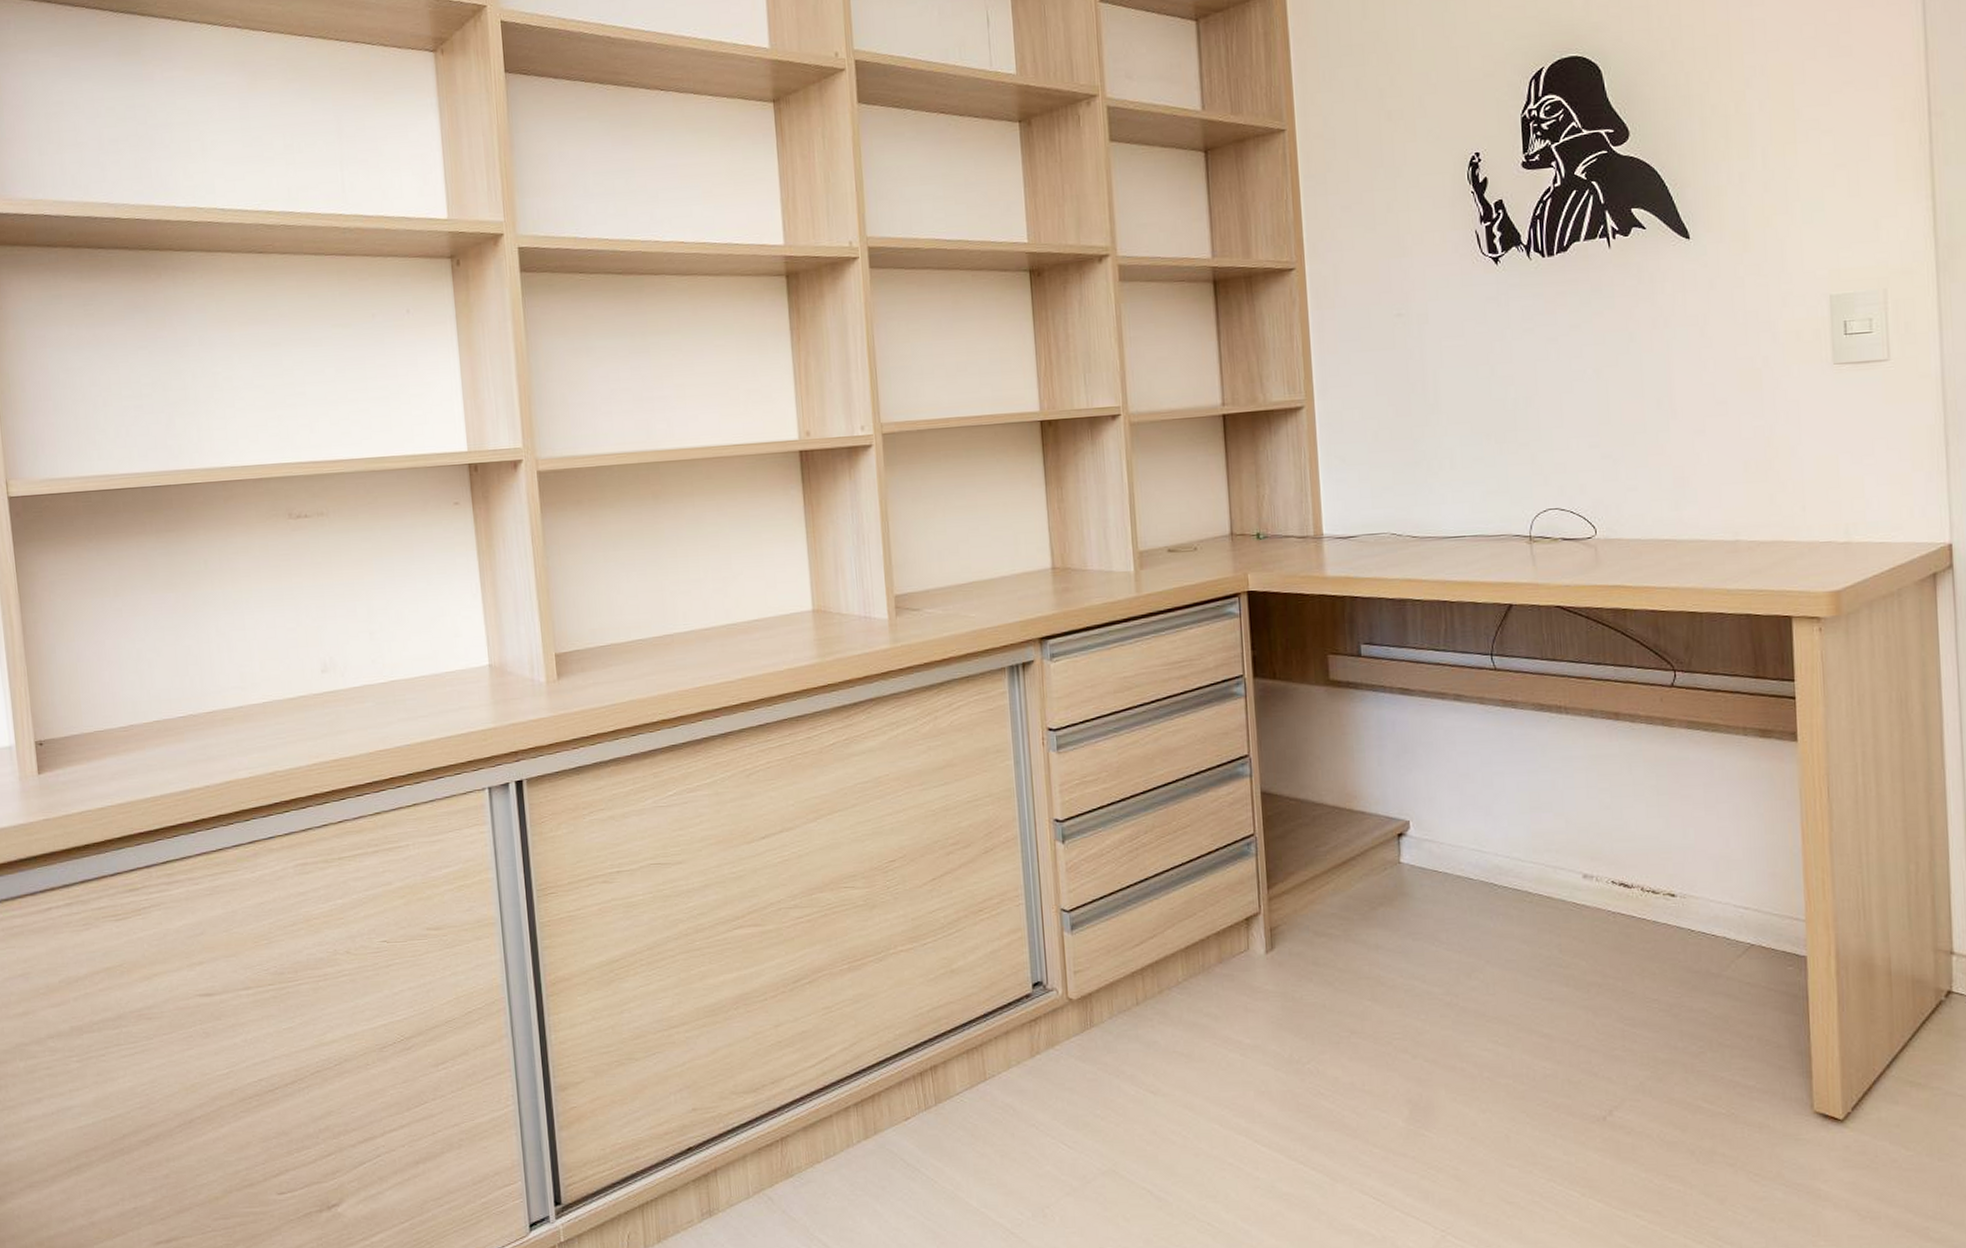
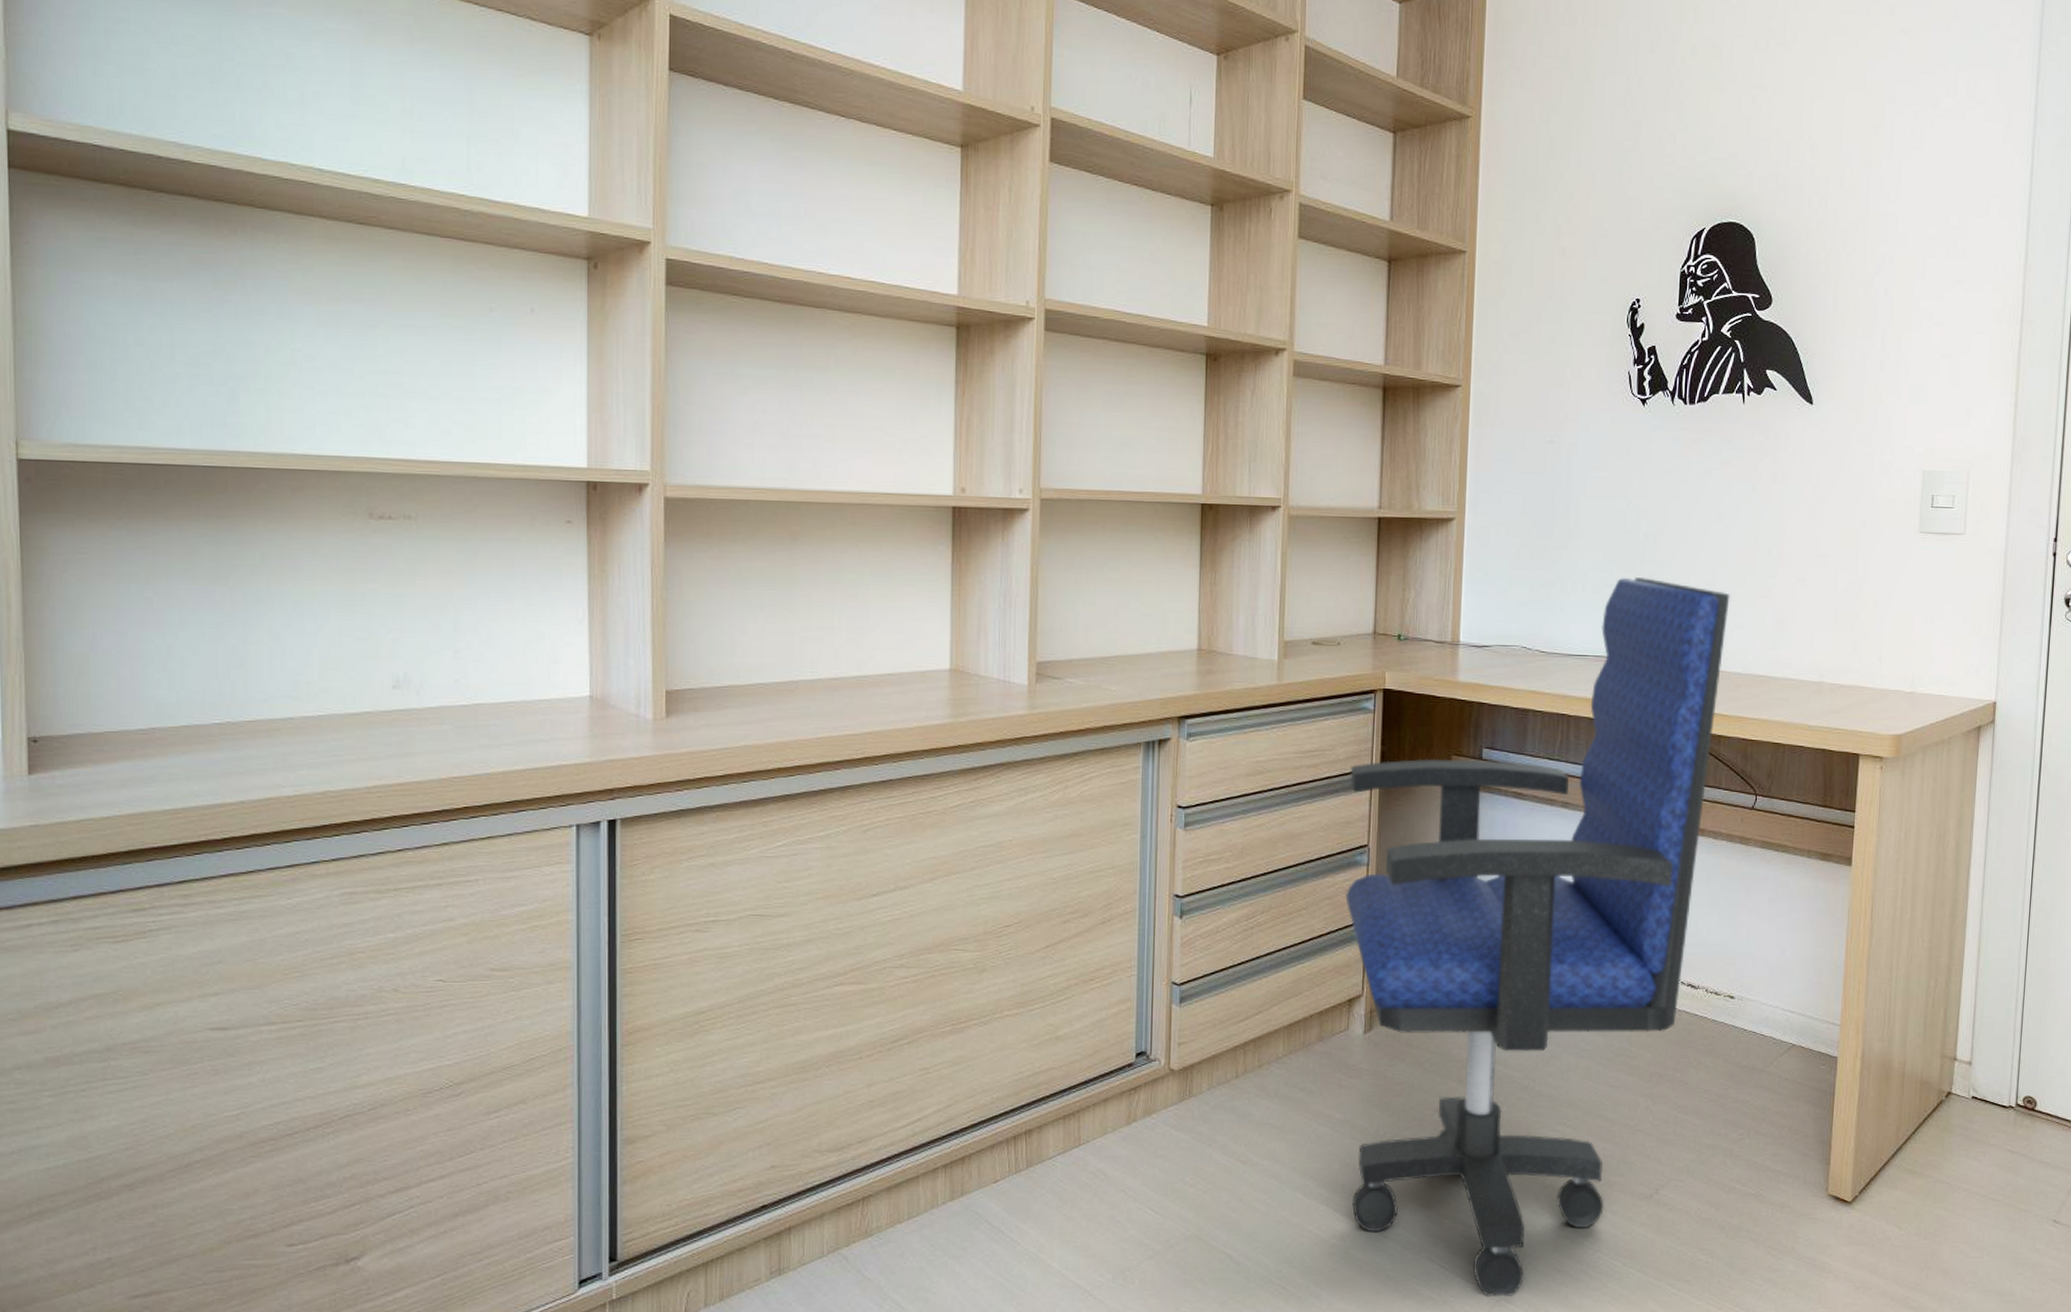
office chair: none [1221,446,1619,1232] -> present [1345,576,1730,1297]

